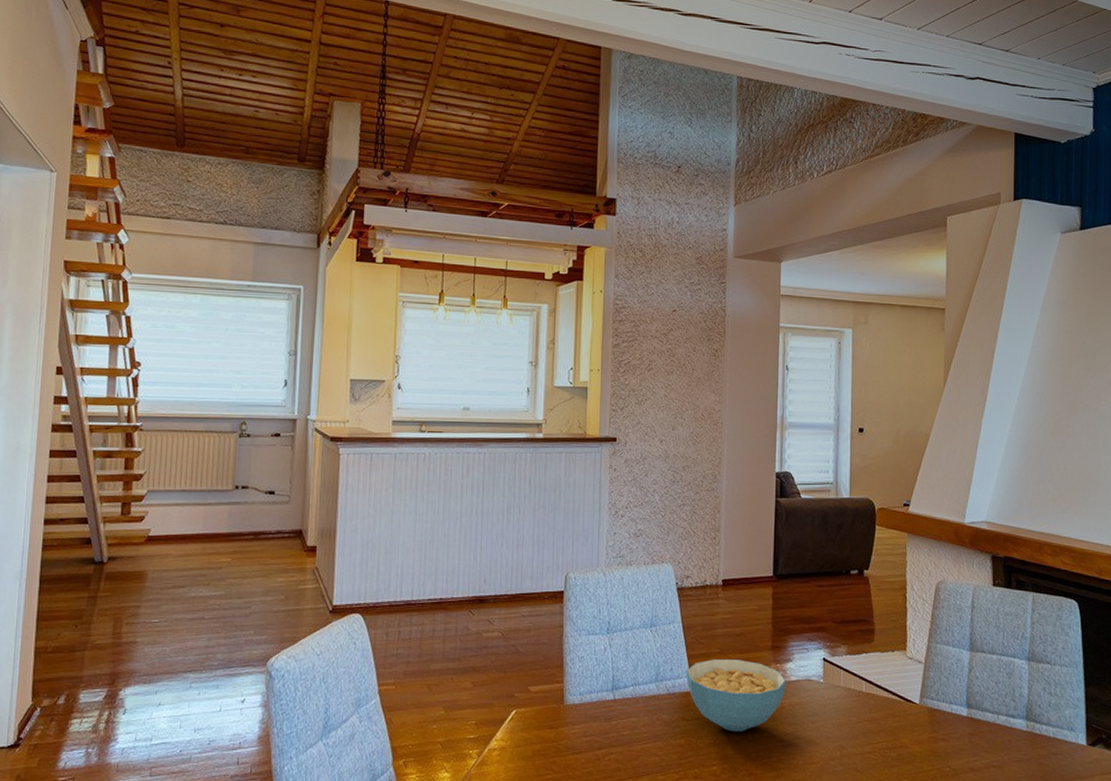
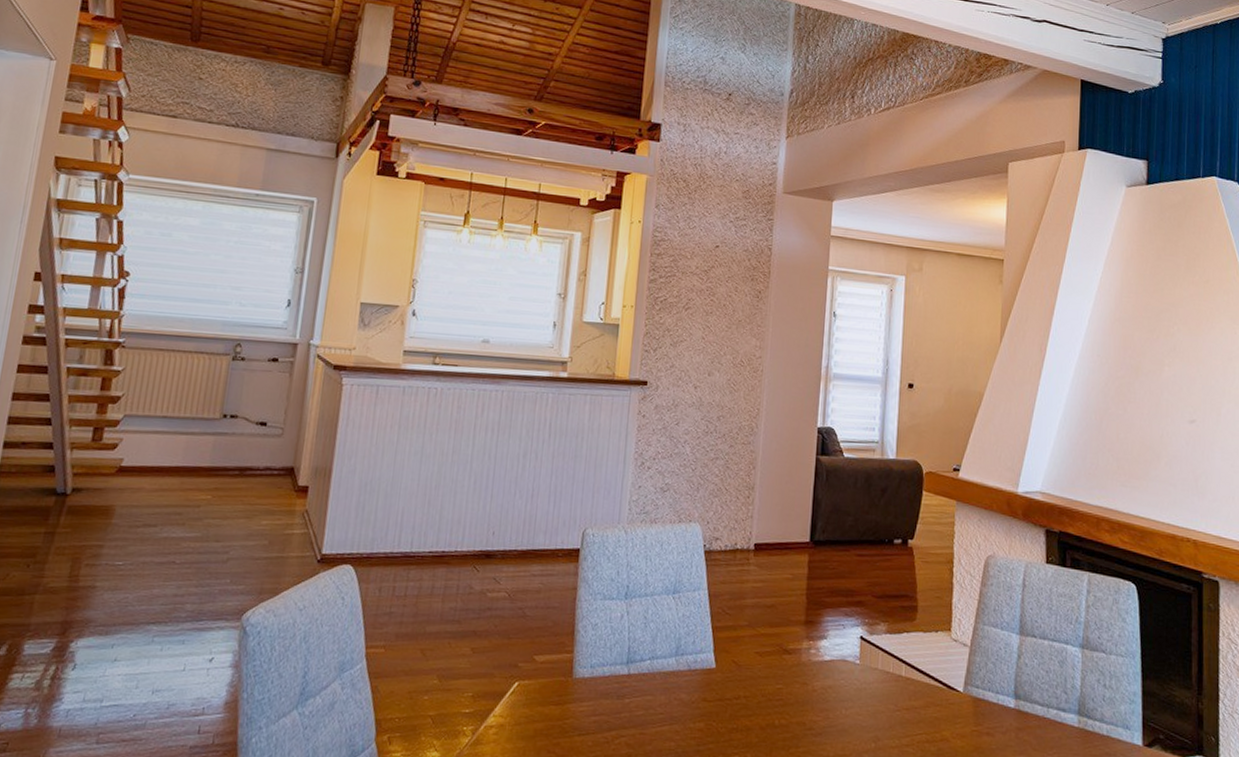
cereal bowl: present [686,659,786,731] -> none [709,633,819,716]

